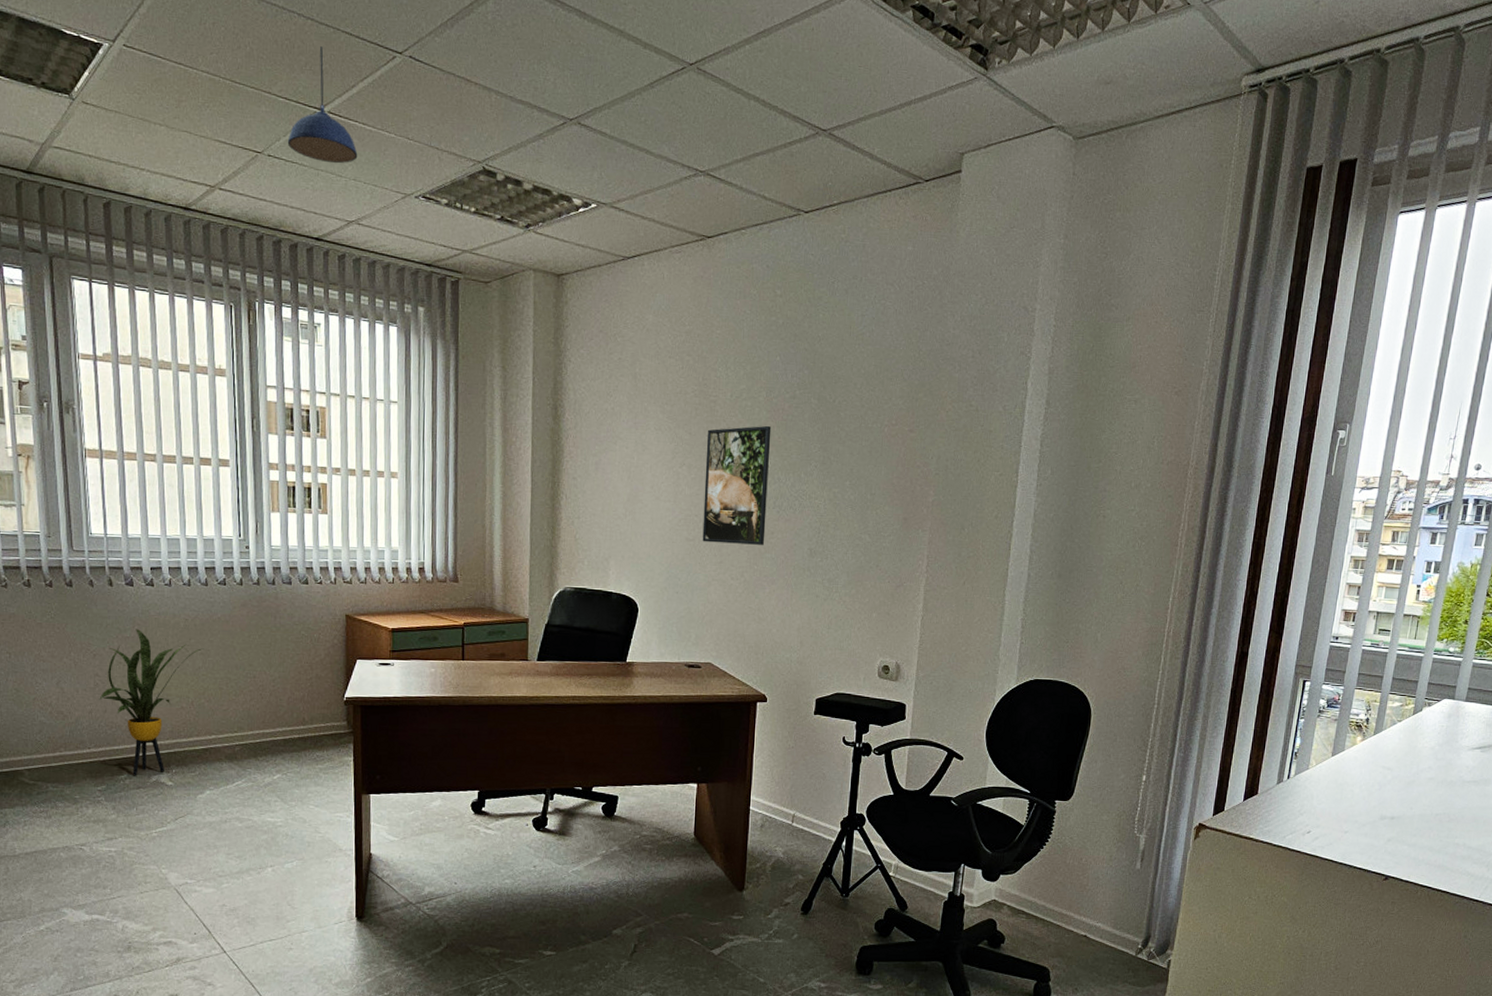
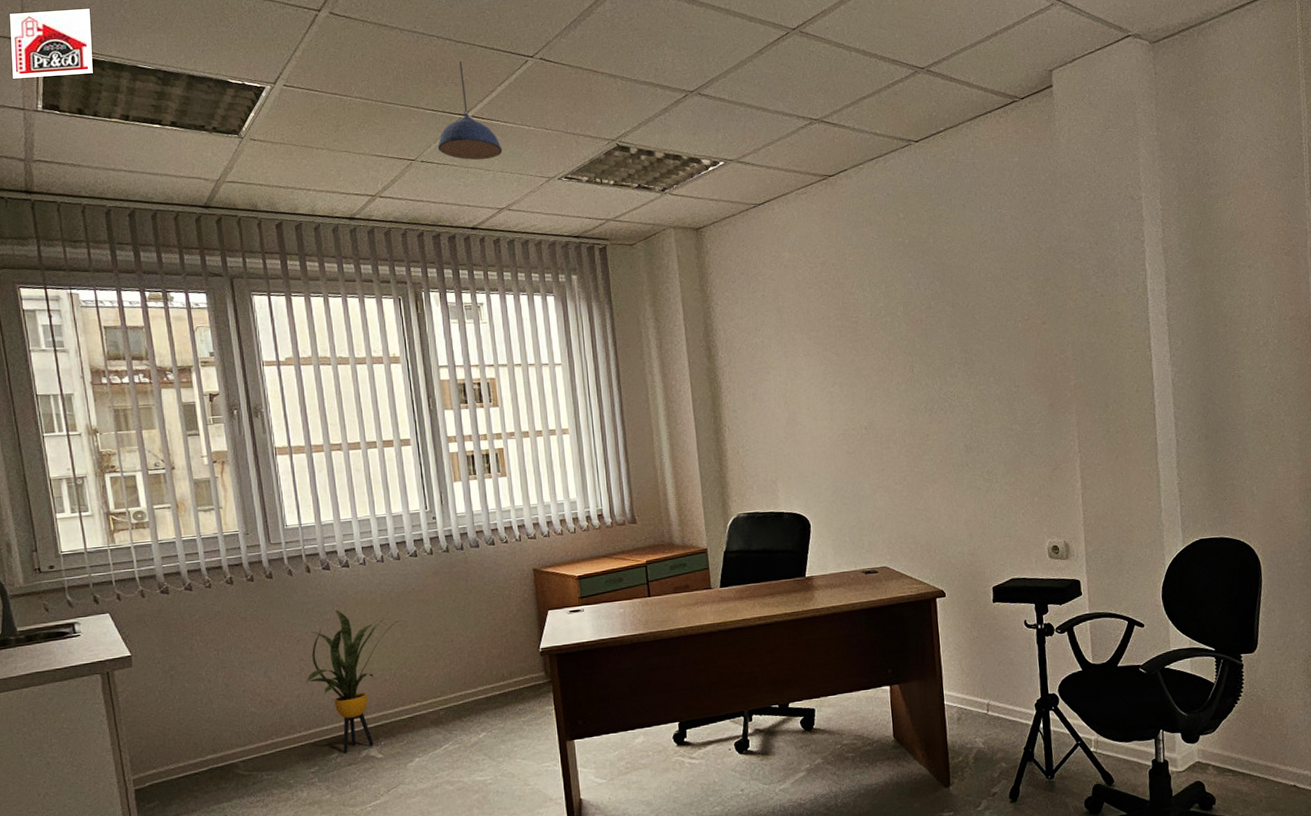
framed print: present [702,425,772,545] -> none [853,337,922,453]

